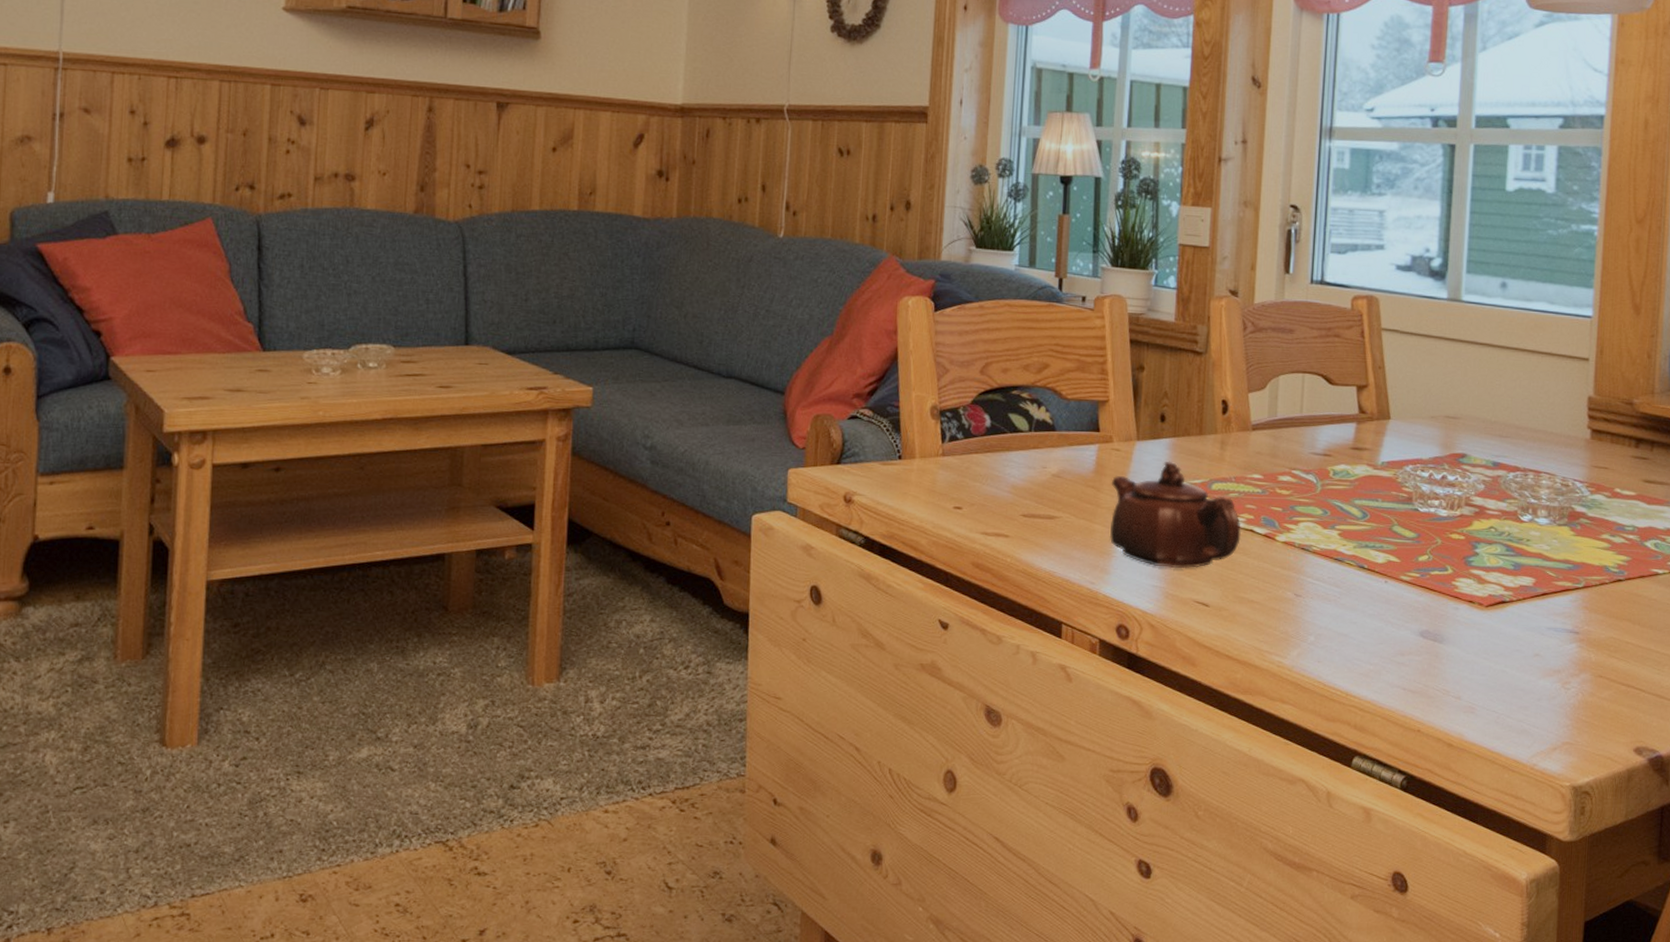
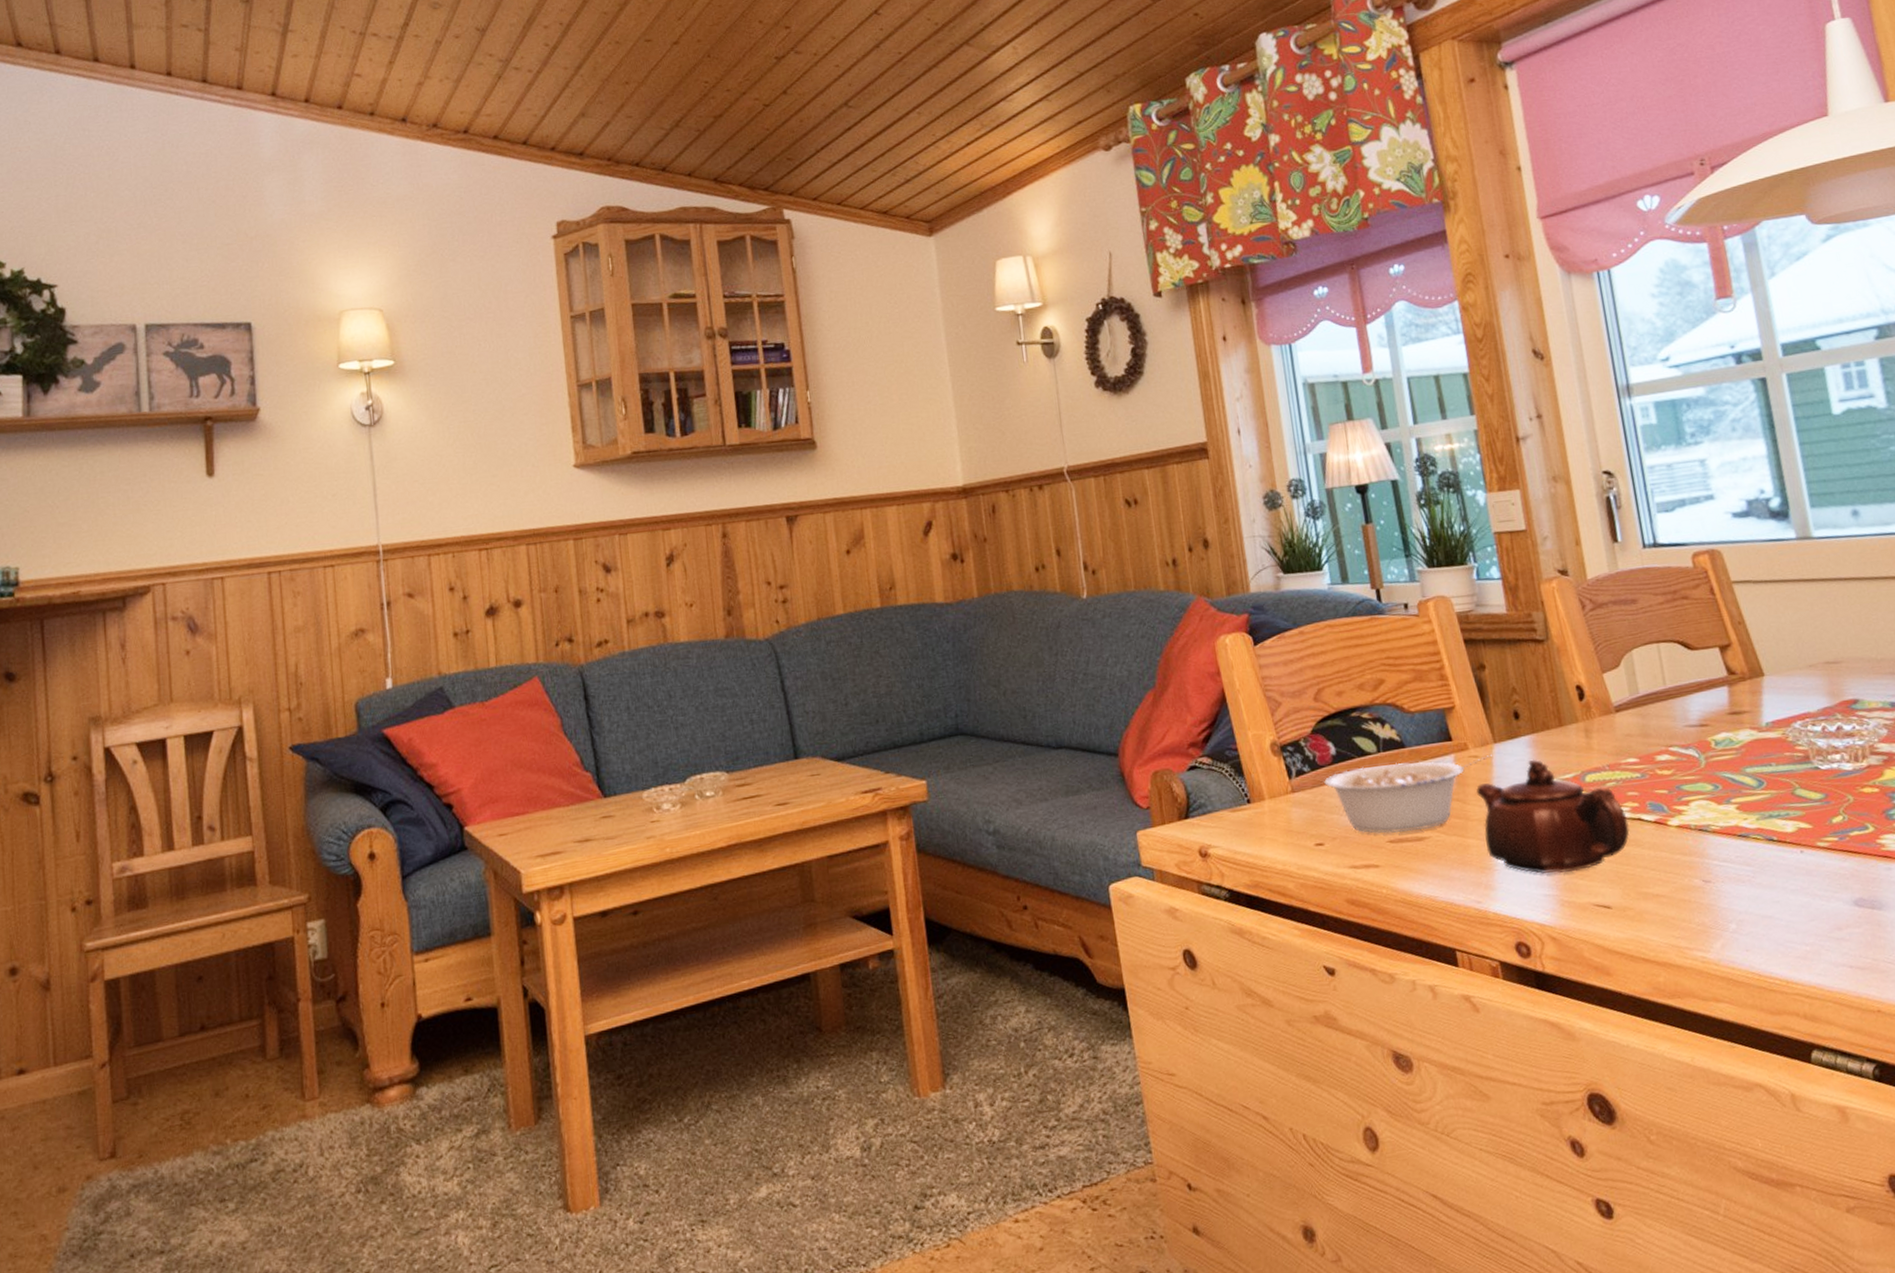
legume: none [974,442,1133,510] -> present [1324,754,1492,834]

